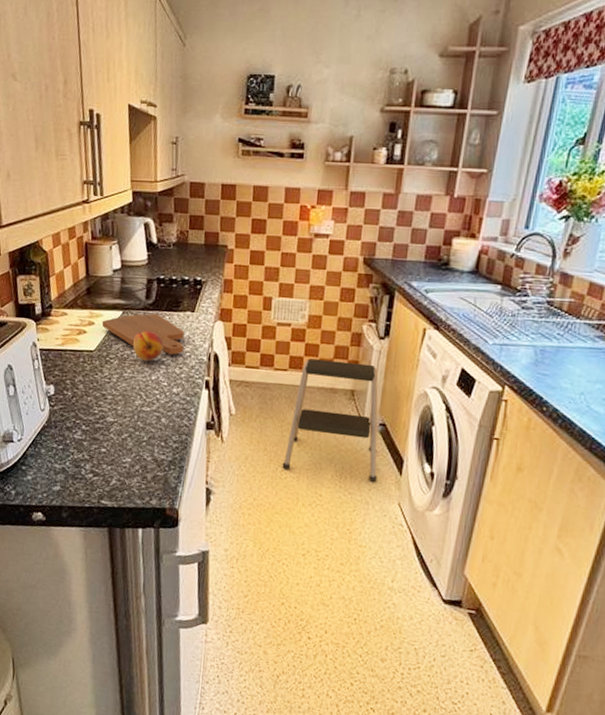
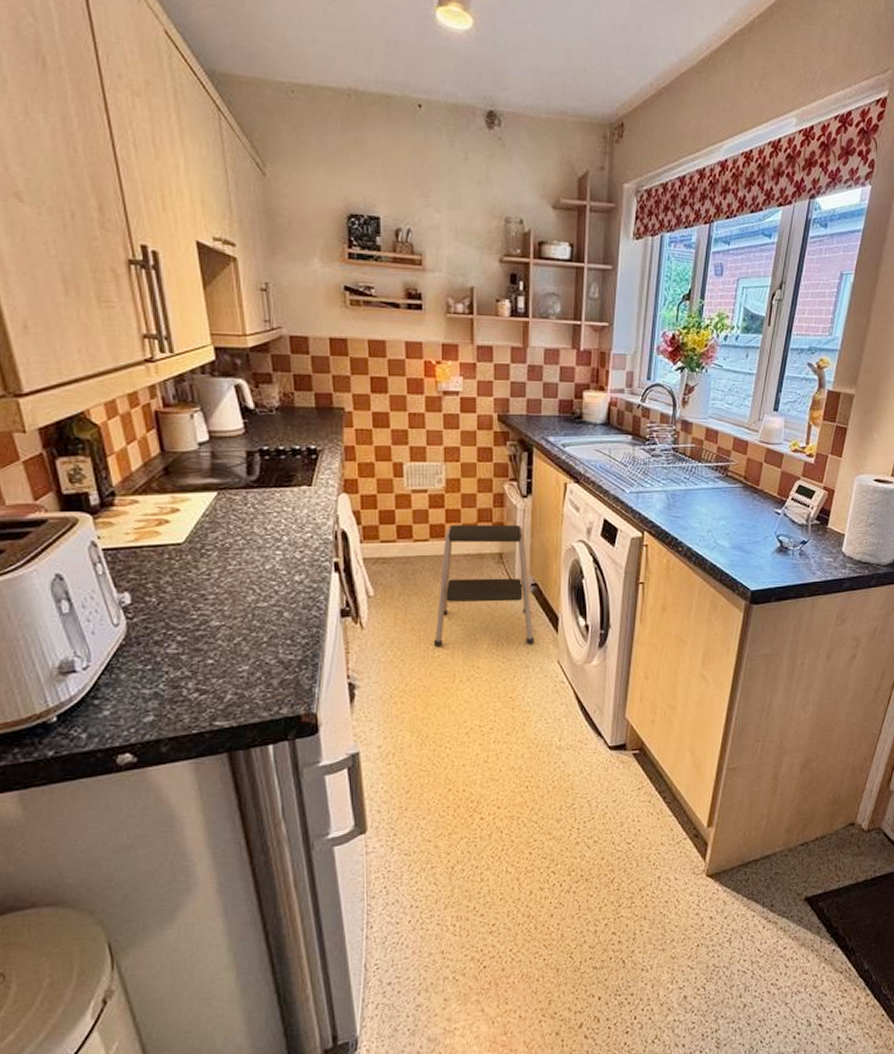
cutting board: present [101,313,185,355] -> none [190,491,302,537]
fruit: present [133,330,164,361] -> none [236,512,277,548]

